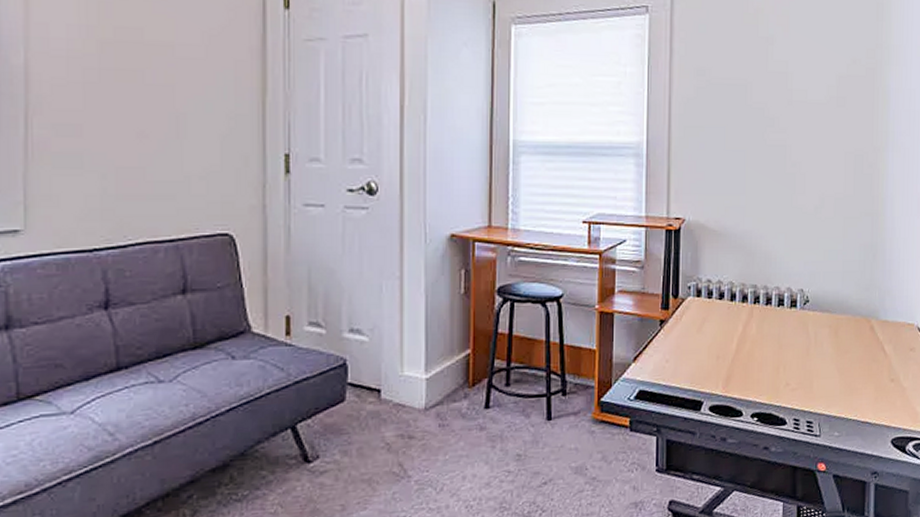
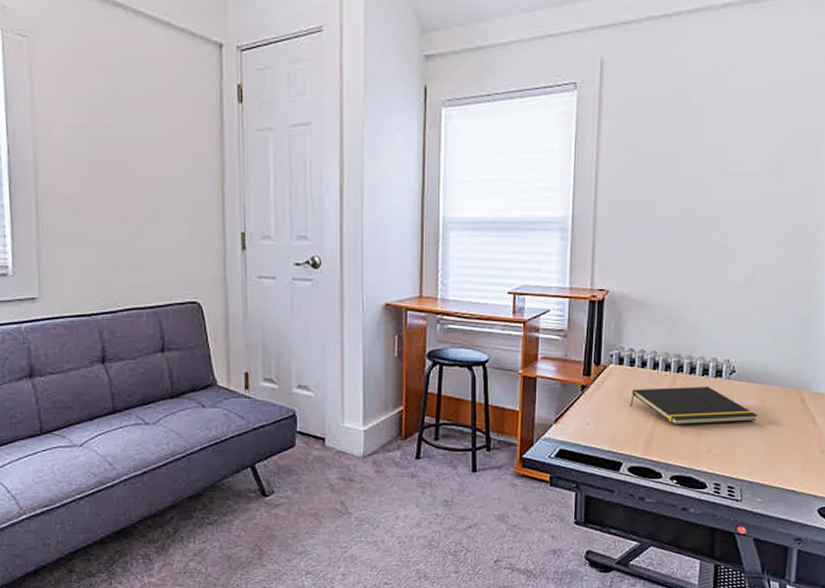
notepad: none [709,317,832,359] -> present [630,386,758,425]

